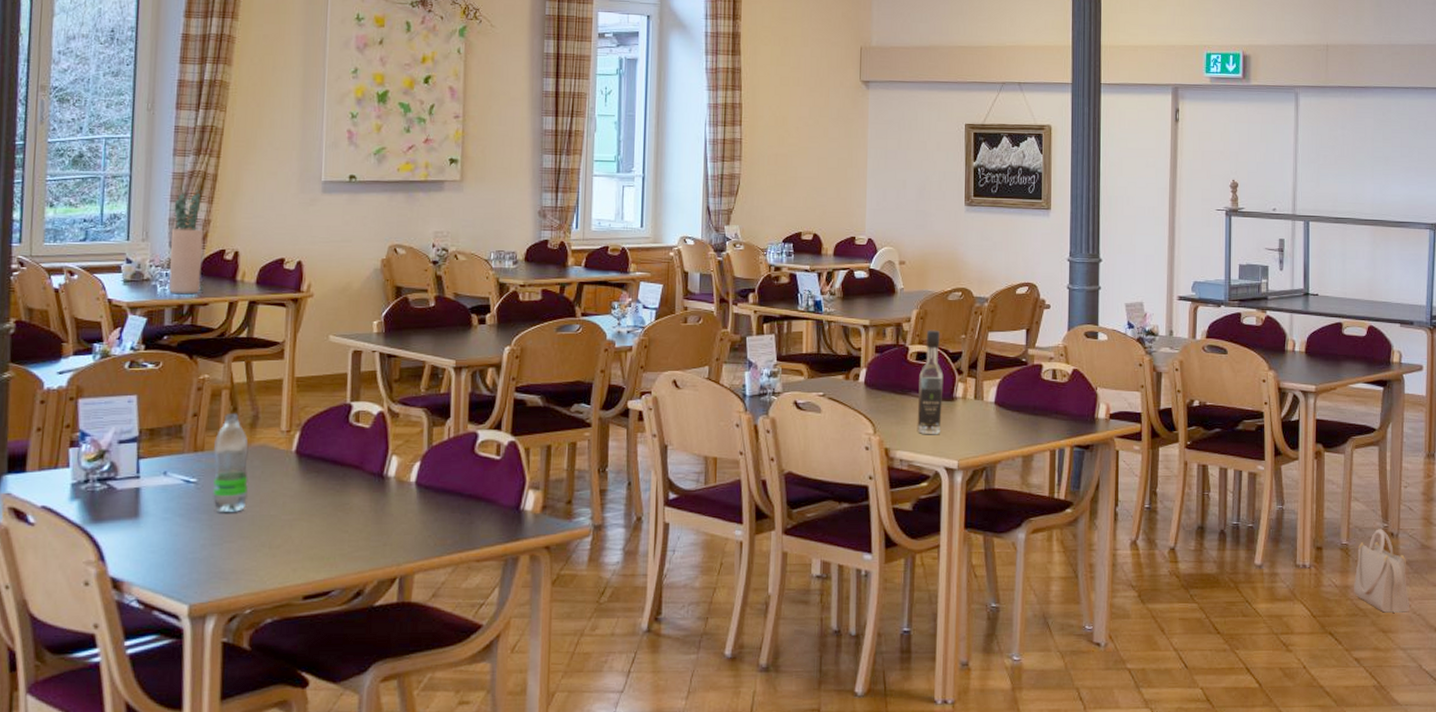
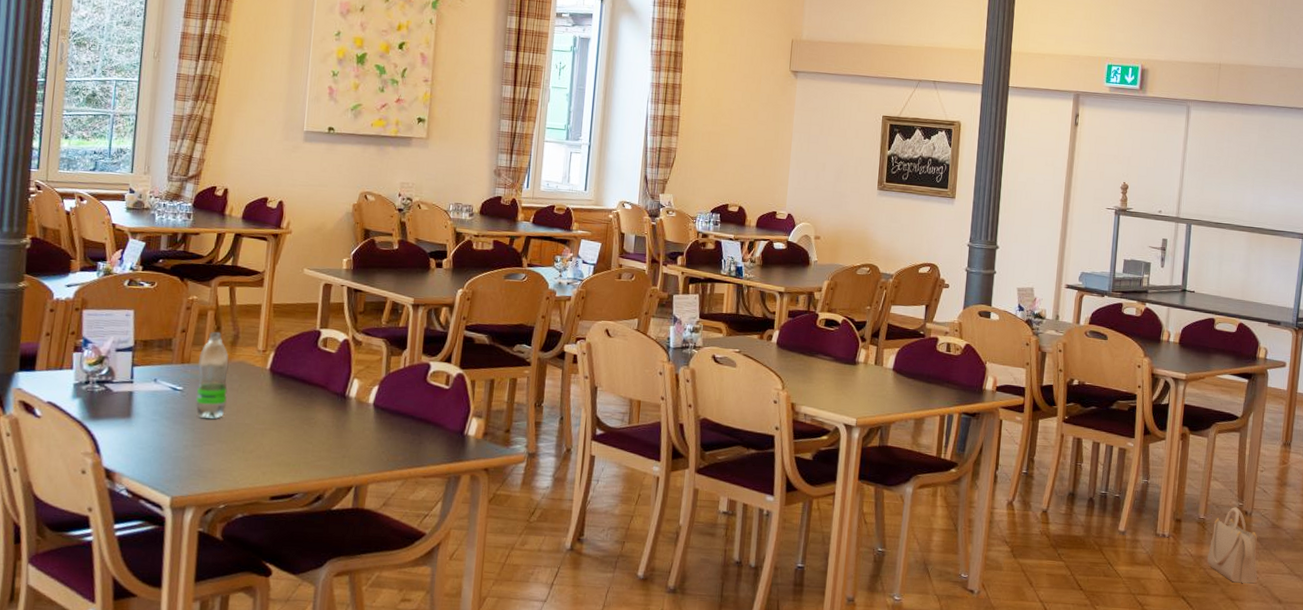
vase: present [169,186,204,295] -> none [166,129,198,224]
bottle: present [917,330,944,435] -> none [821,299,849,395]

